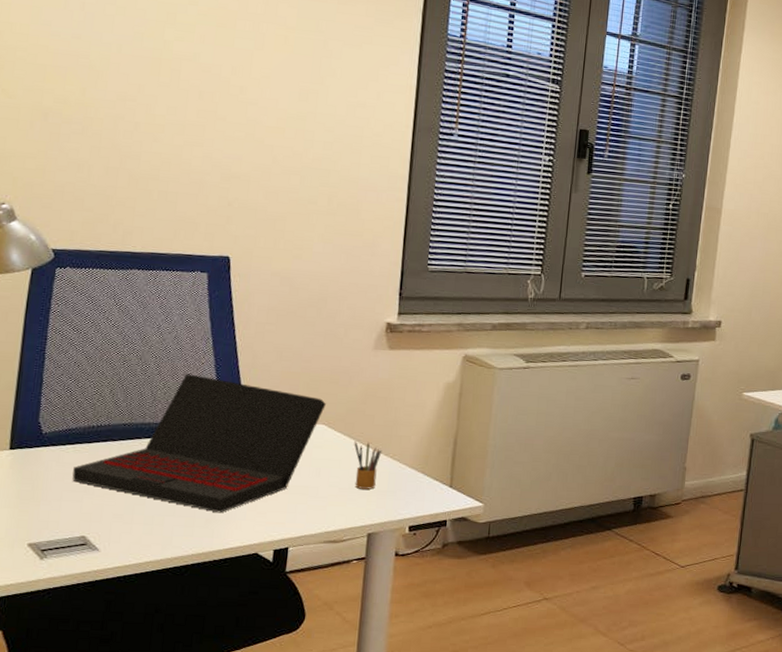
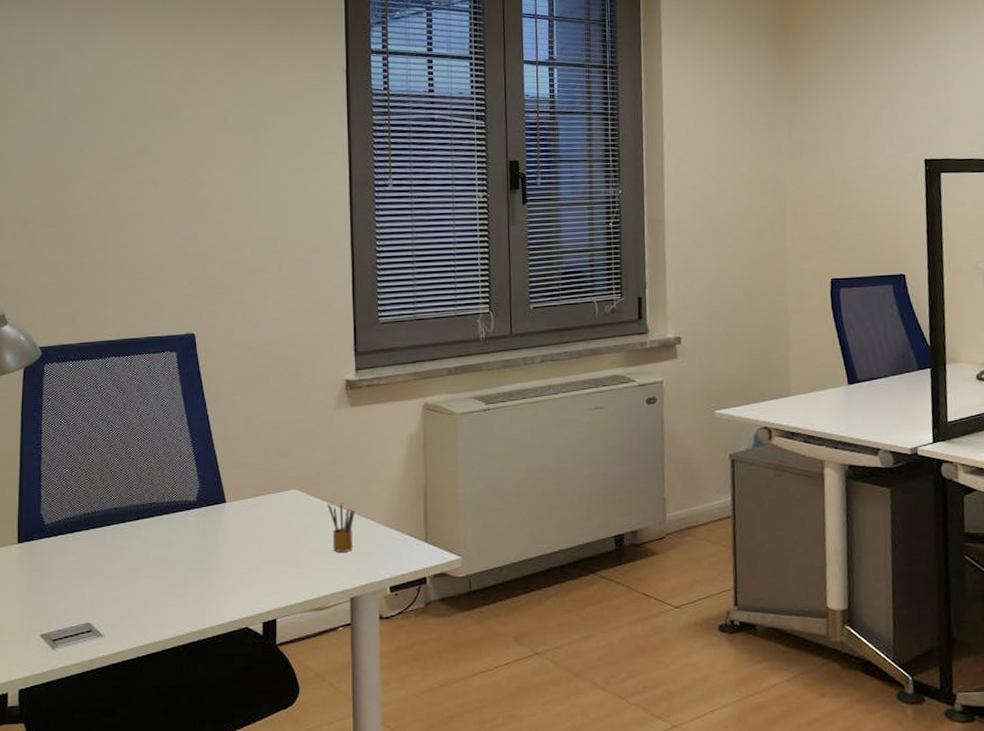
laptop: present [72,373,326,513] -> none [74,452,297,589]

